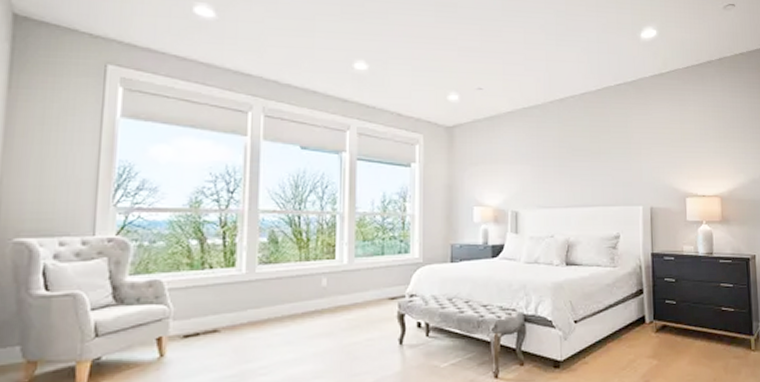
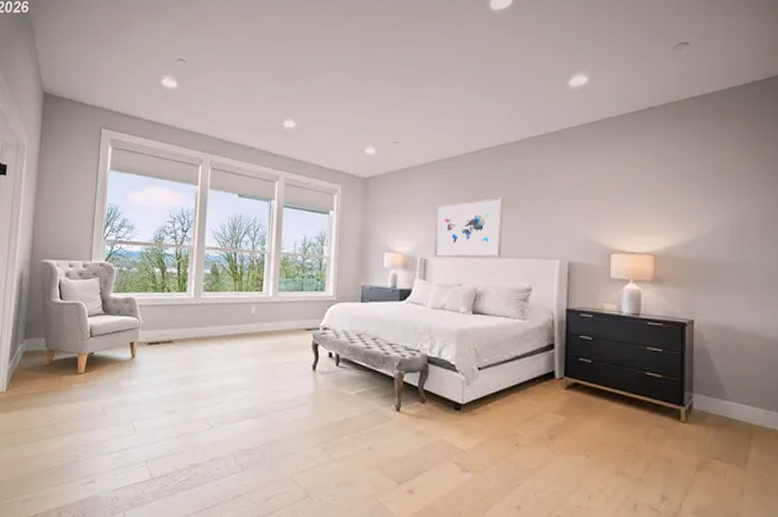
wall art: none [524,146,590,209] -> present [434,198,503,258]

